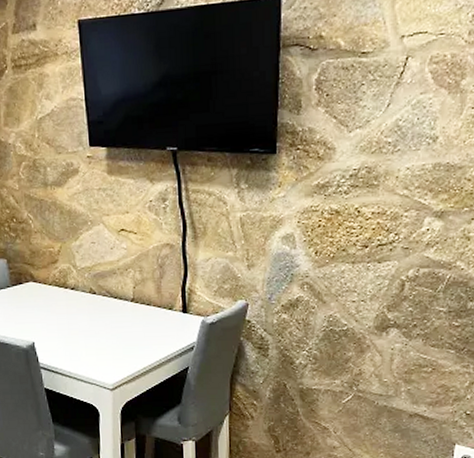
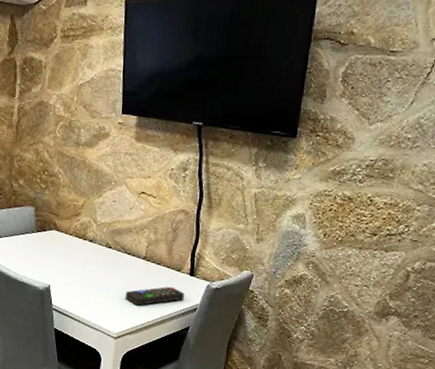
remote control: none [116,326,179,352] -> present [125,286,184,306]

